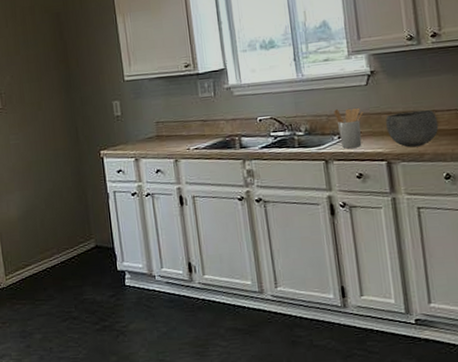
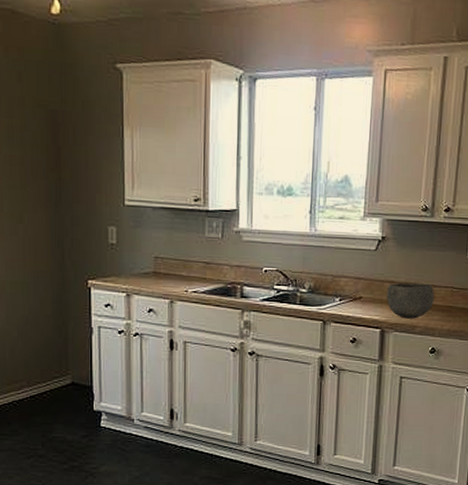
utensil holder: present [334,107,364,149] -> none [340,271,368,312]

